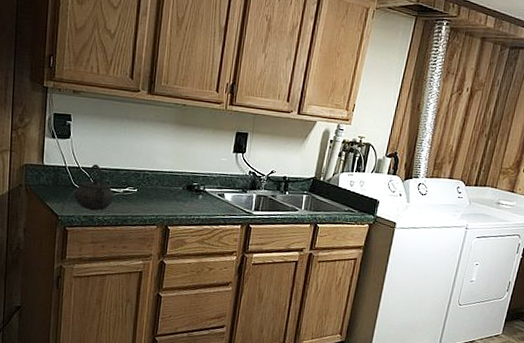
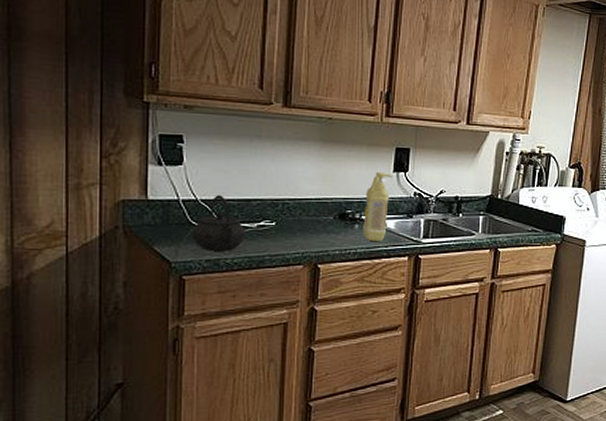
detergent: none [205,151,233,212] -> present [363,171,393,242]

